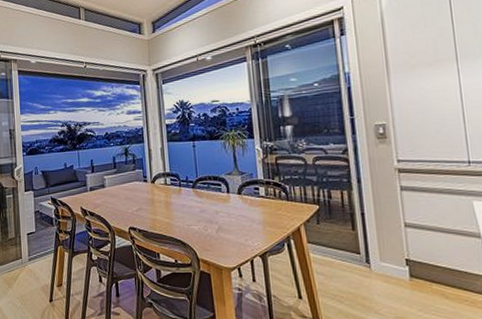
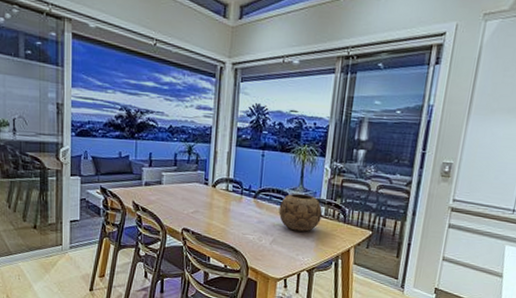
decorative bowl: none [218,176,264,216] -> present [278,193,323,232]

